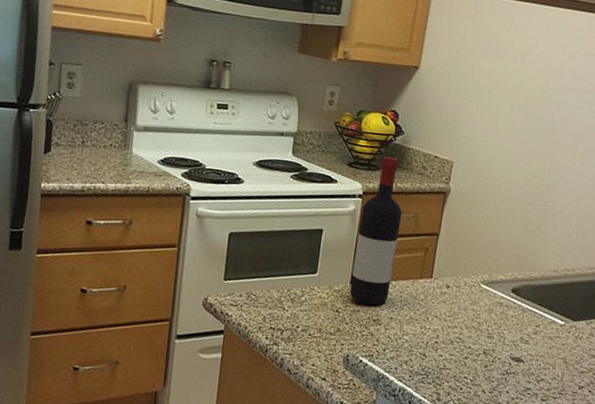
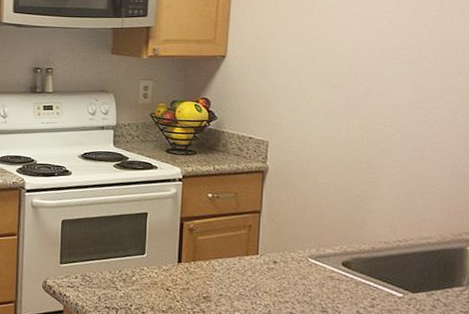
wine bottle: present [349,156,403,306] -> none [178,141,223,284]

